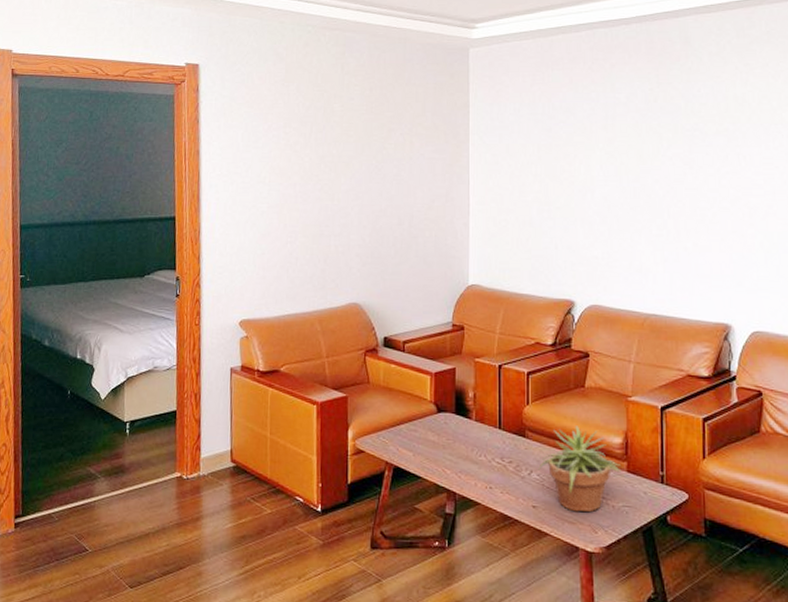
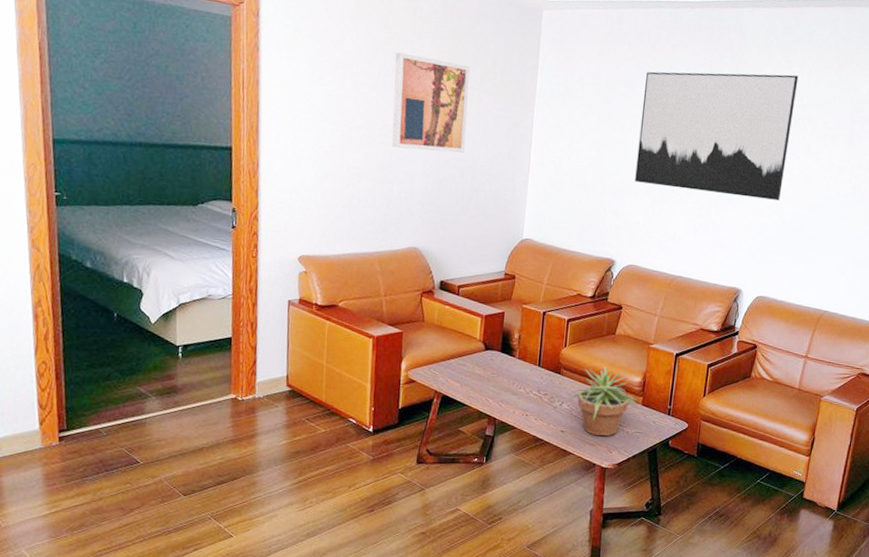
wall art: none [325,108,400,202] -> present [391,52,470,153]
wall art: none [585,78,763,217] -> present [635,71,799,200]

